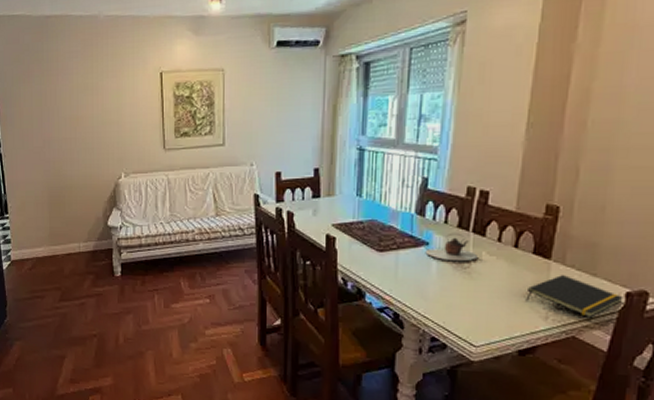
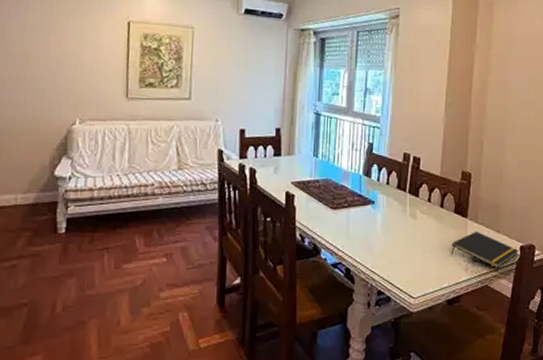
teapot: present [425,232,477,262] -> none [371,193,413,219]

